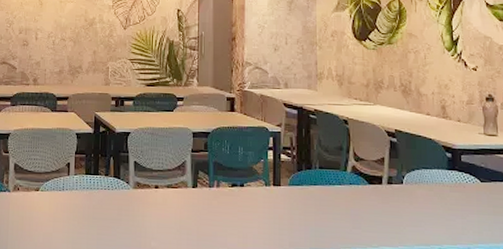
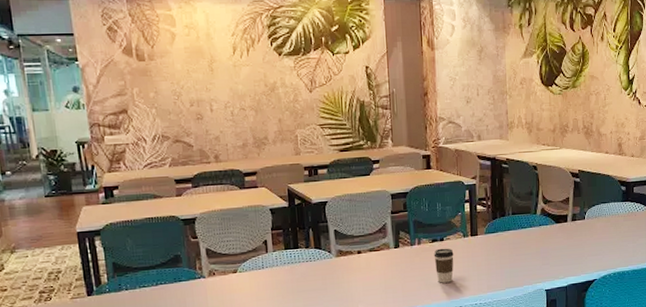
coffee cup: none [232,194,254,232] -> present [433,248,454,283]

